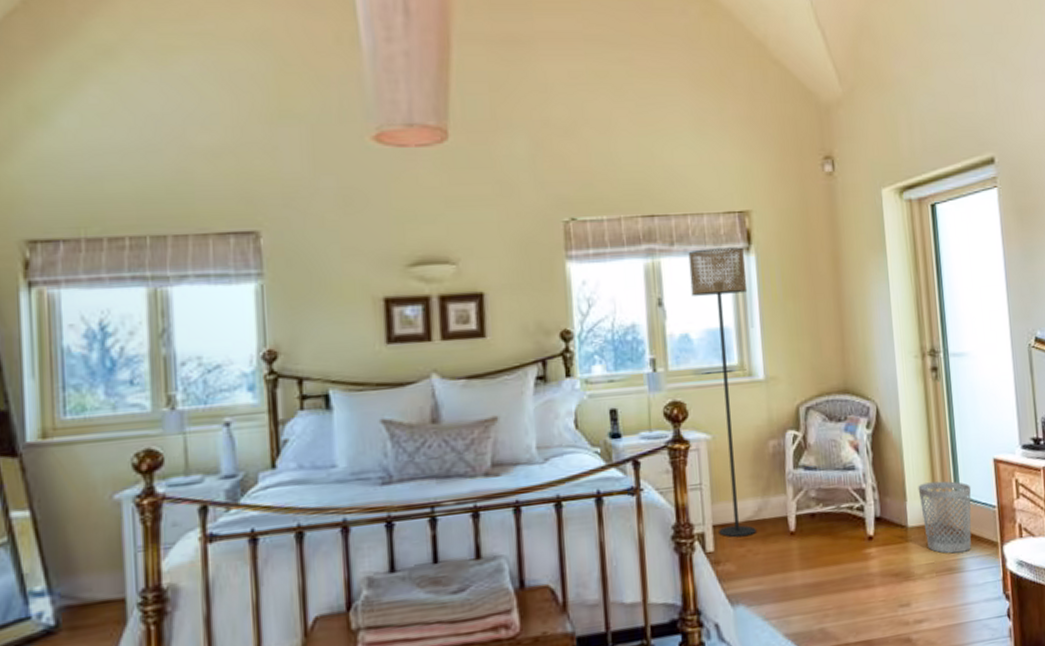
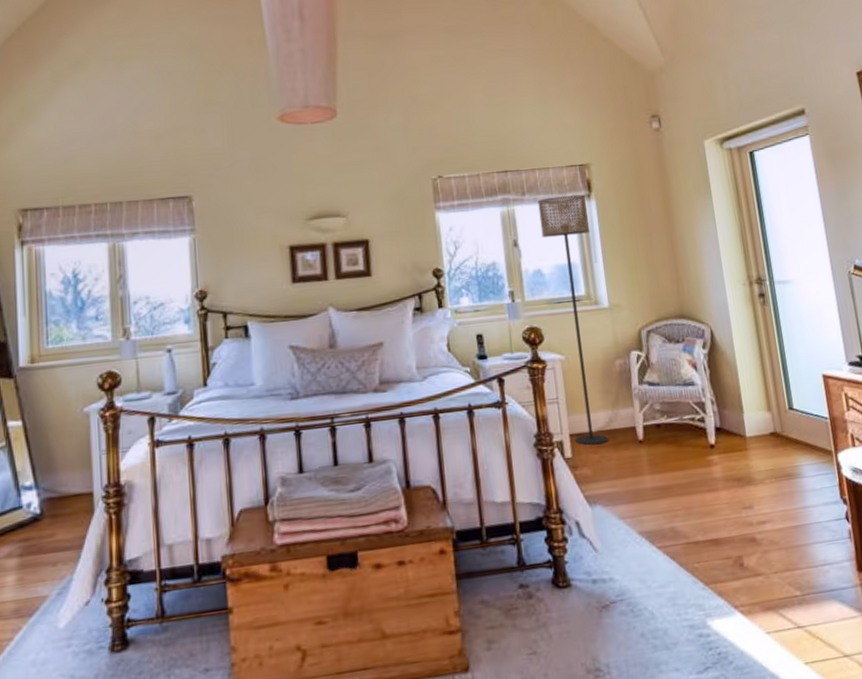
wastebasket: present [918,481,972,554] -> none [753,395,807,461]

